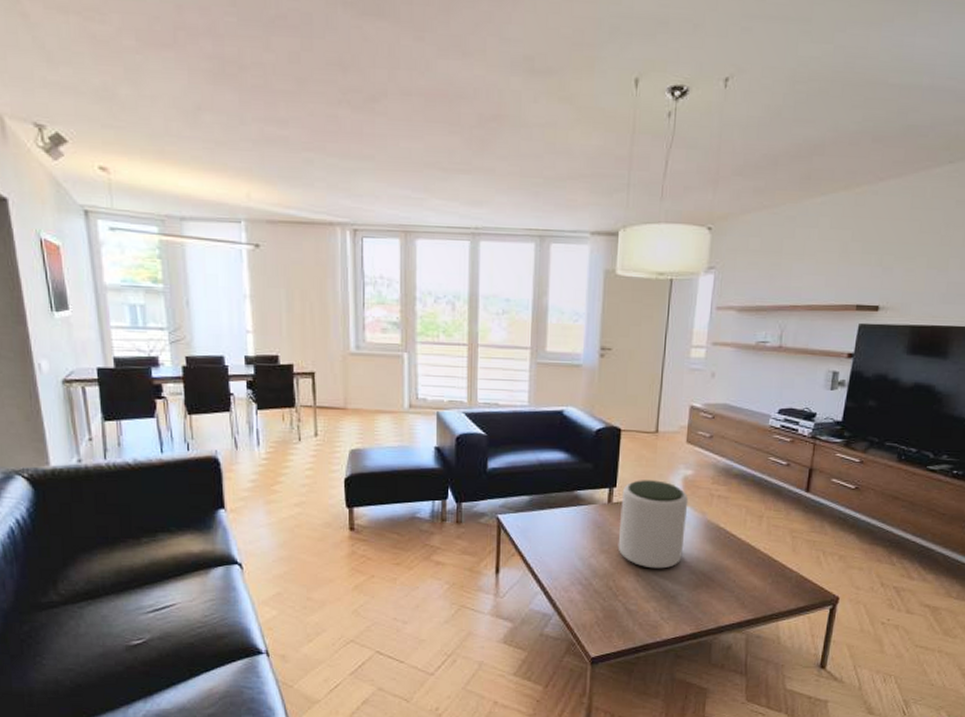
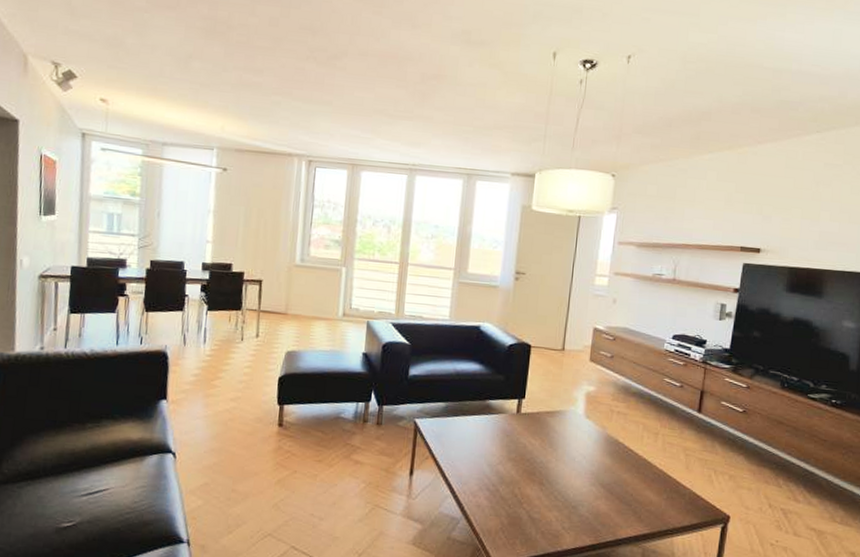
plant pot: present [618,480,689,569] -> none [524,393,591,479]

